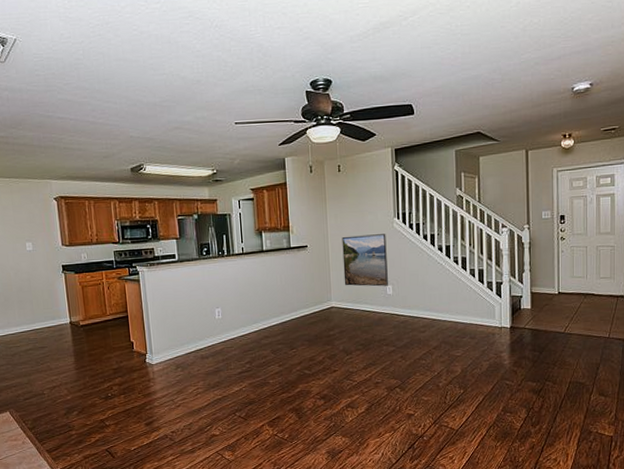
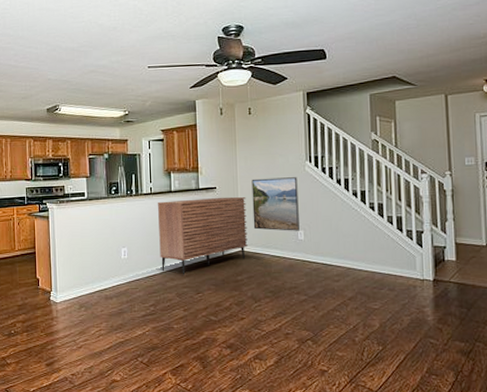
sideboard: none [249,255,339,332] -> present [157,197,248,275]

